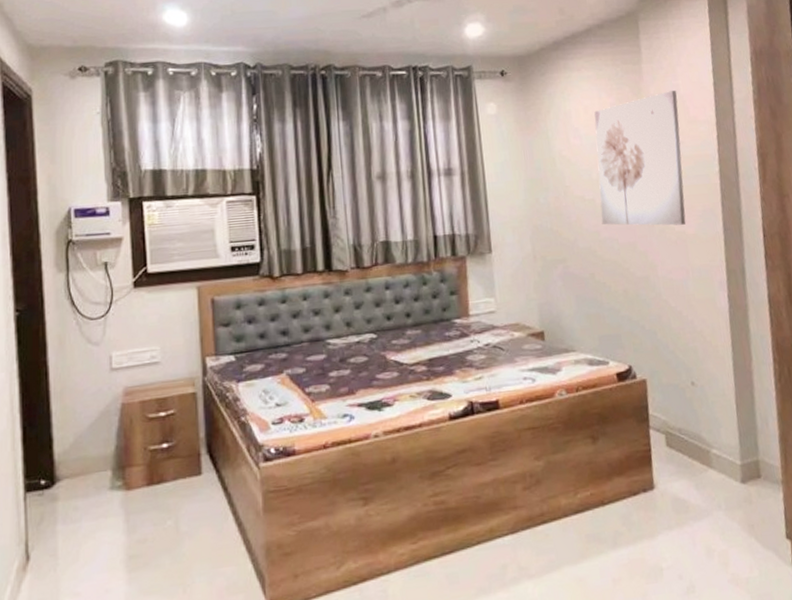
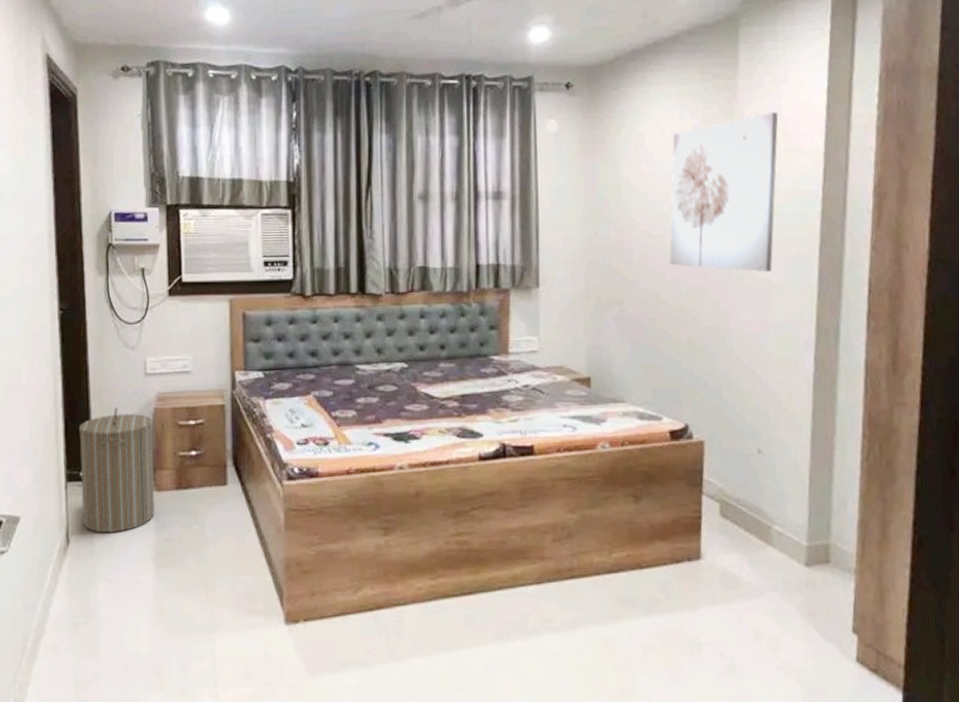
laundry hamper: none [38,407,125,543] -> present [78,407,155,534]

